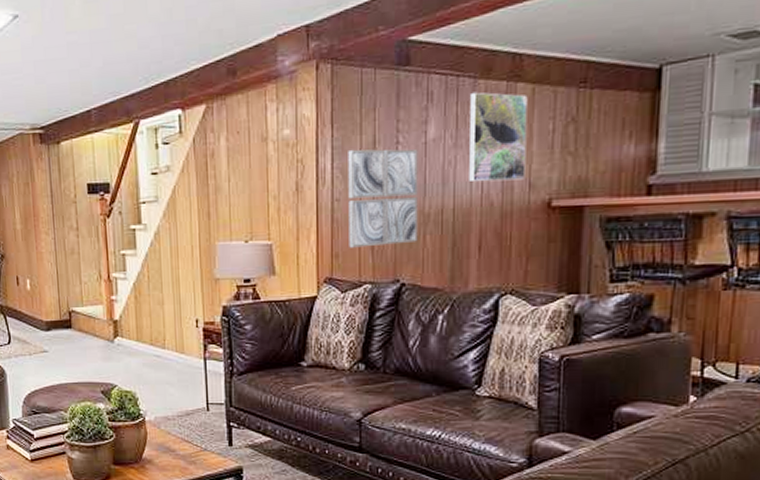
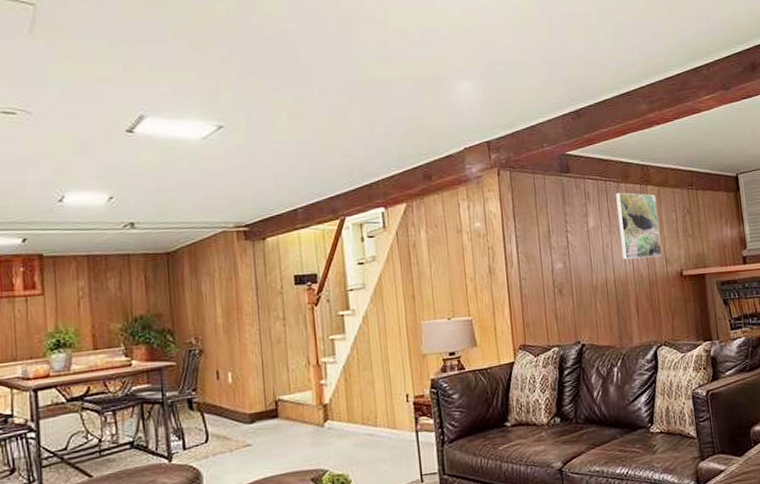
wall art: present [348,149,418,248] -> none [529,236,591,318]

